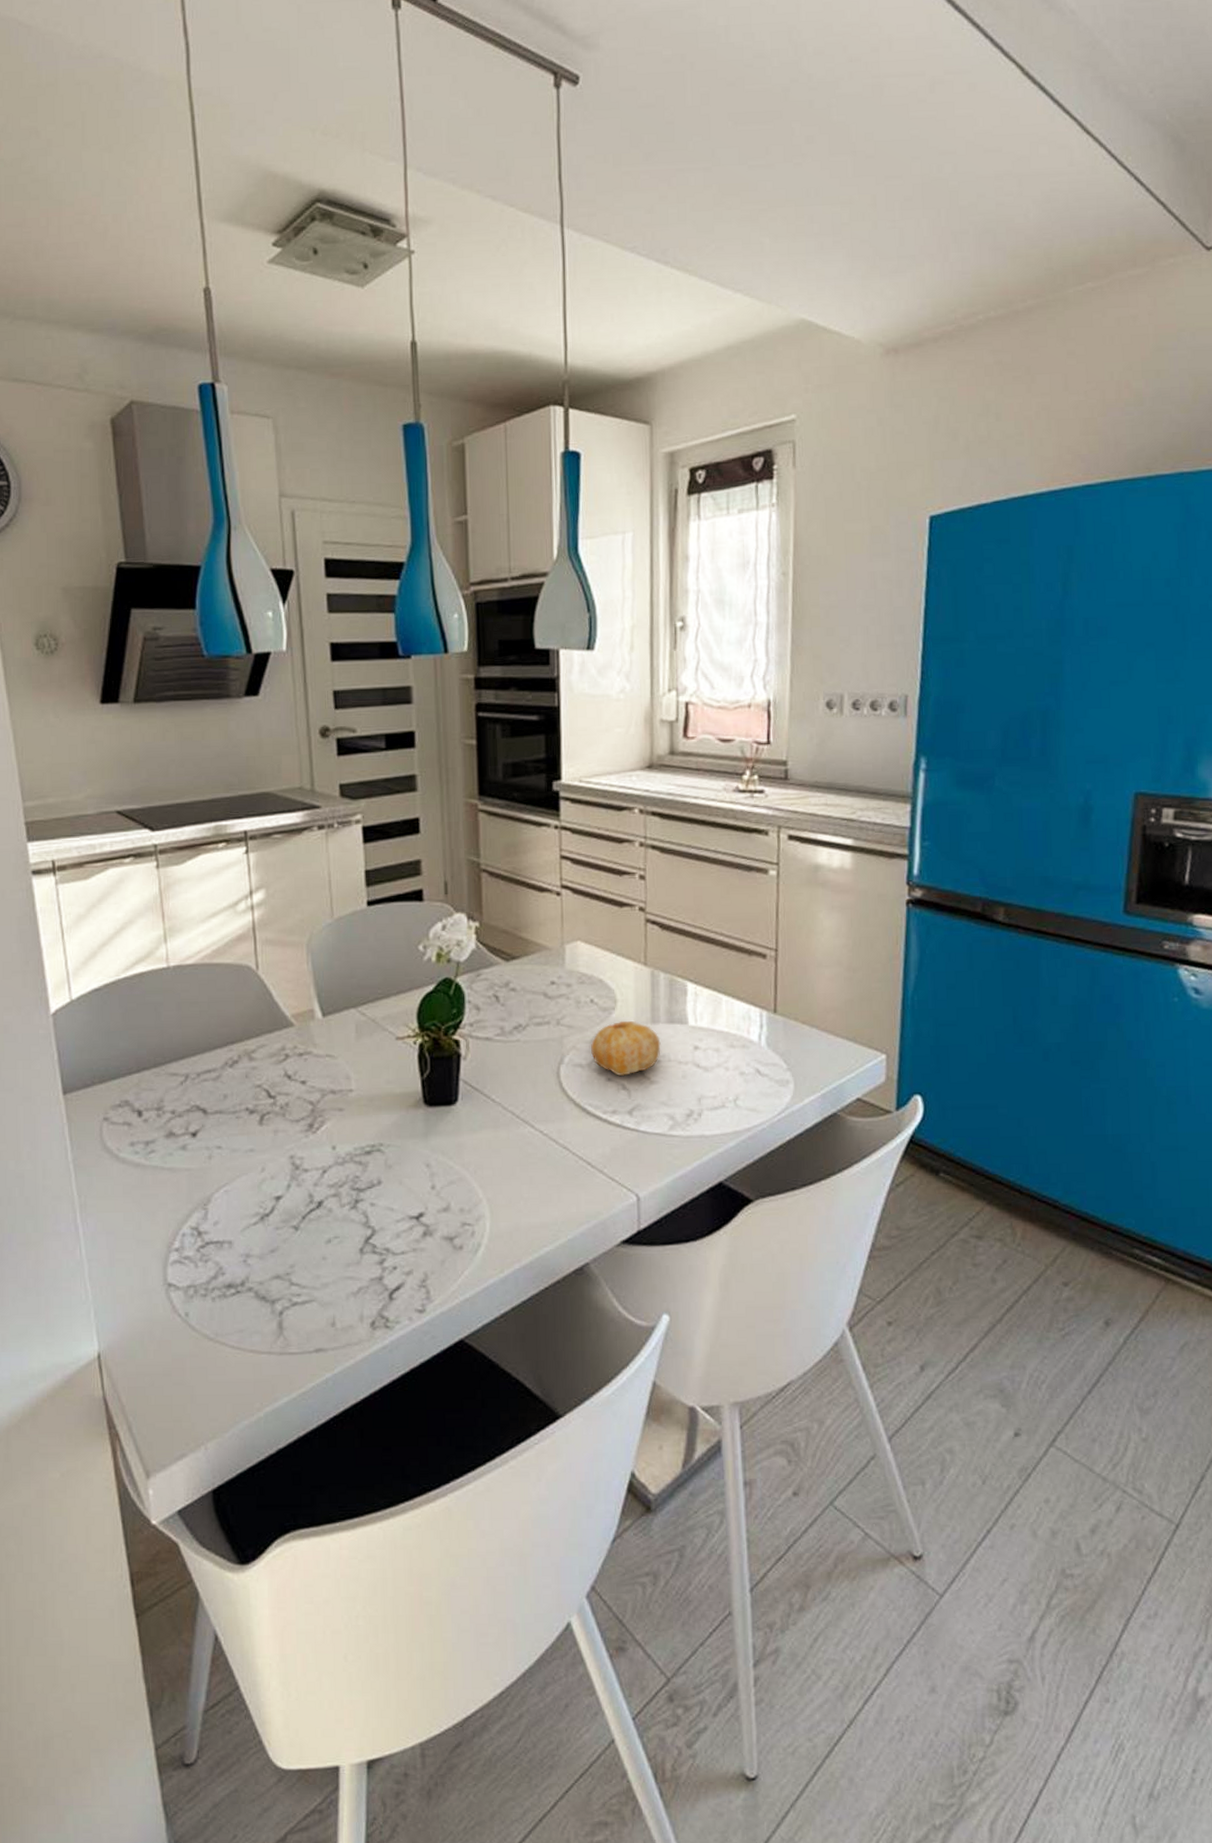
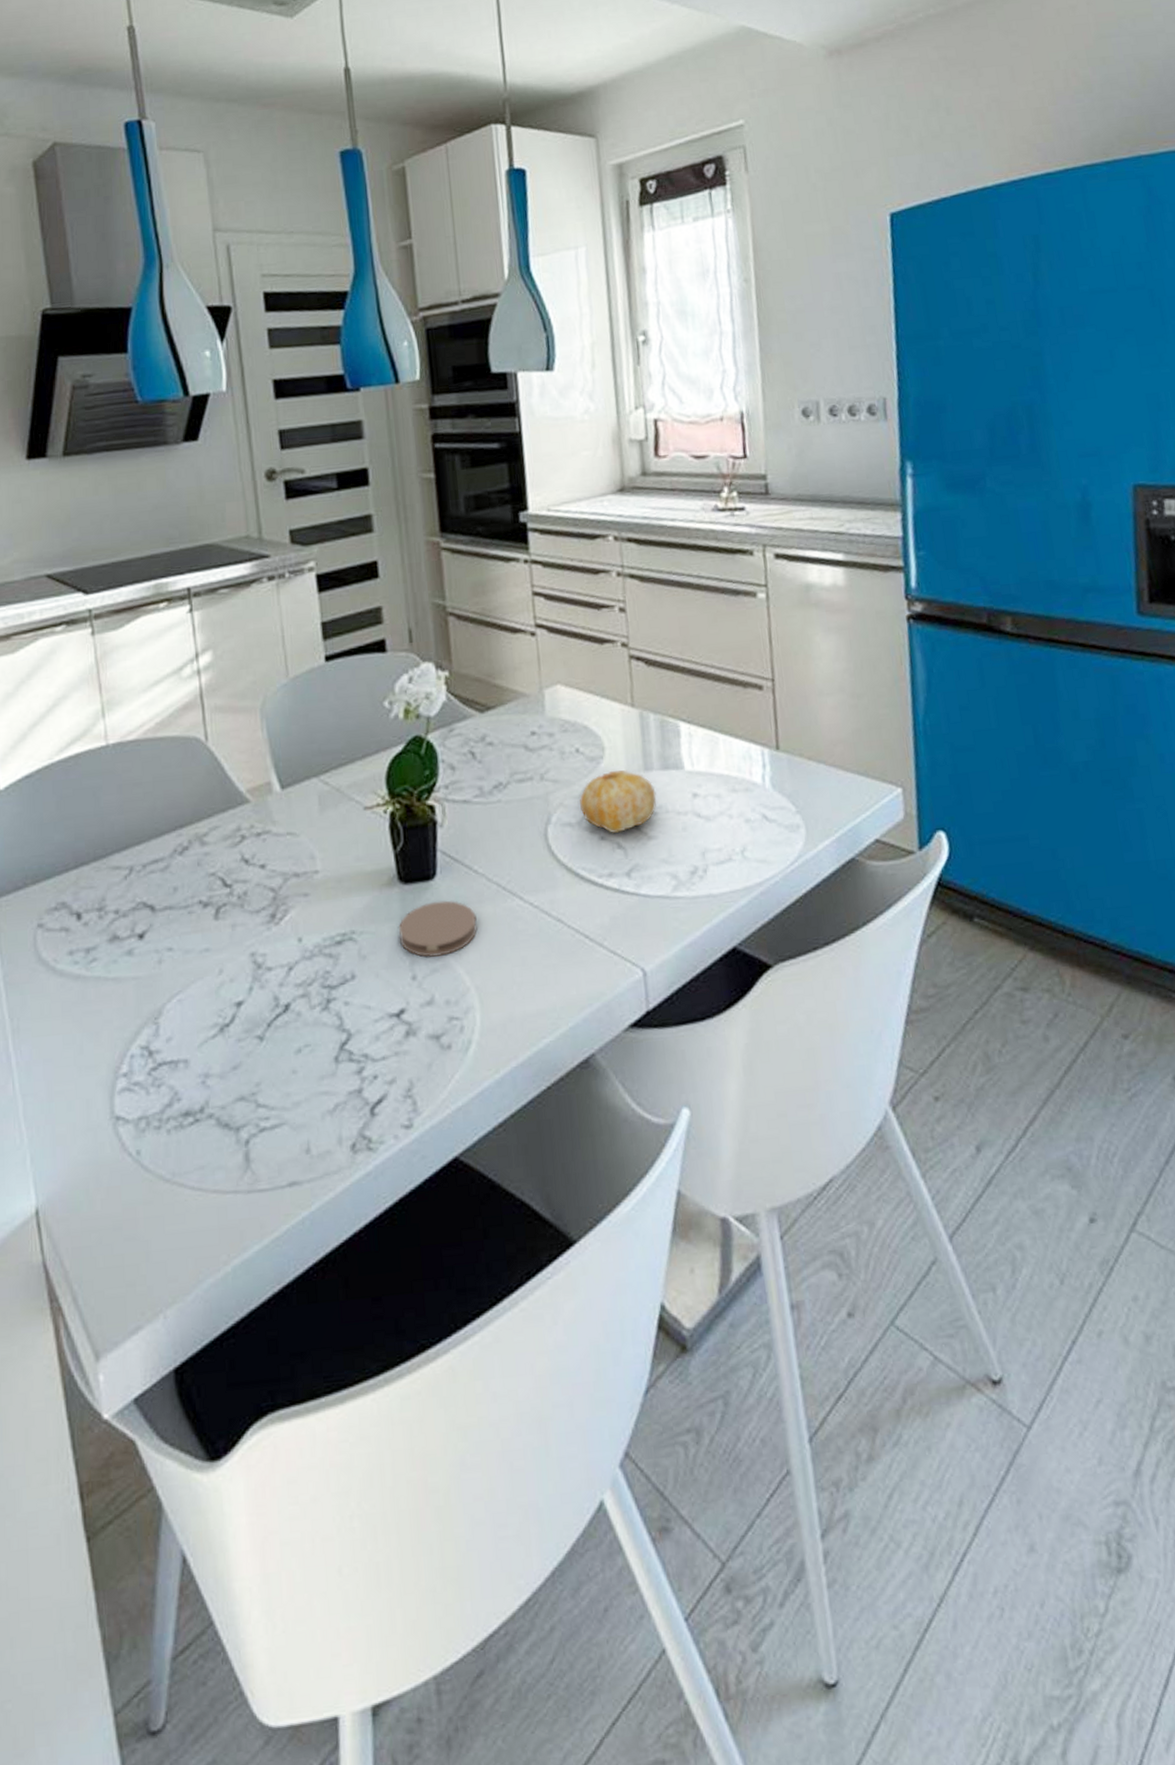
coaster: none [421,1123,492,1171] -> present [399,900,478,957]

